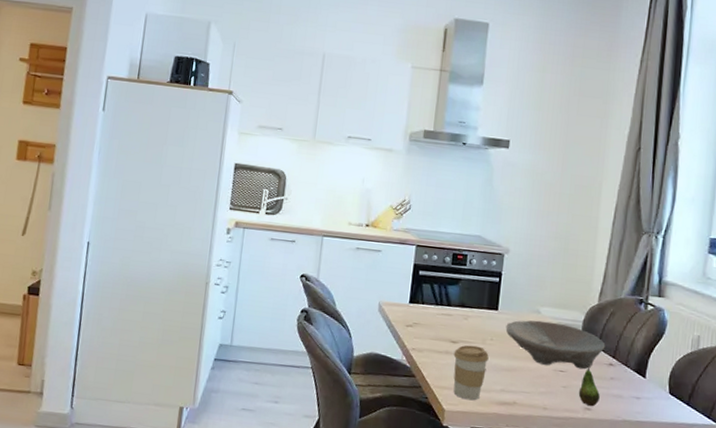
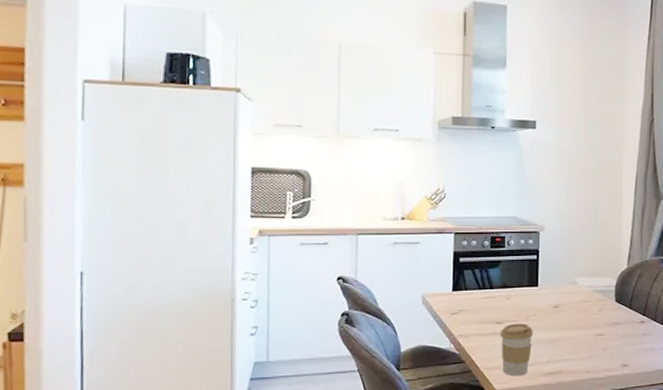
bowl: present [505,320,606,370] -> none [546,290,636,331]
fruit: present [578,364,600,407] -> none [616,324,635,363]

